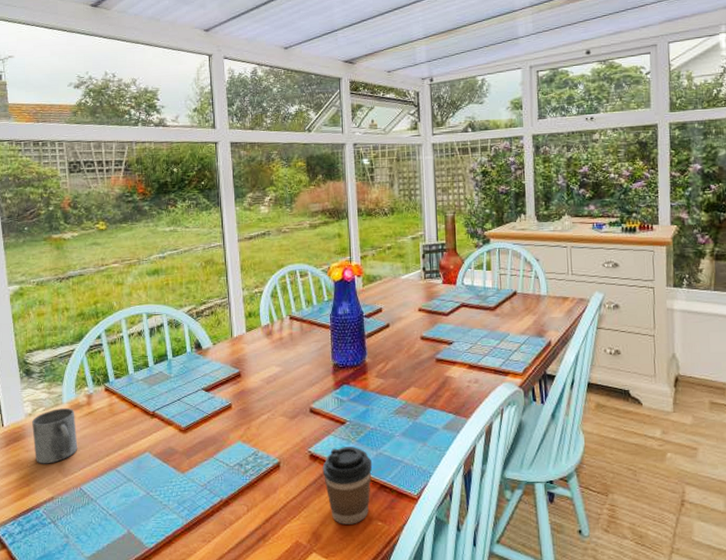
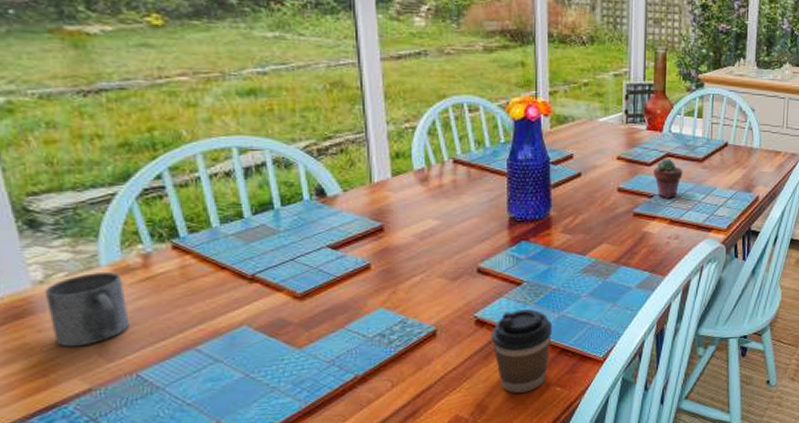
potted succulent: none [451,309,478,345] -> present [654,159,683,198]

